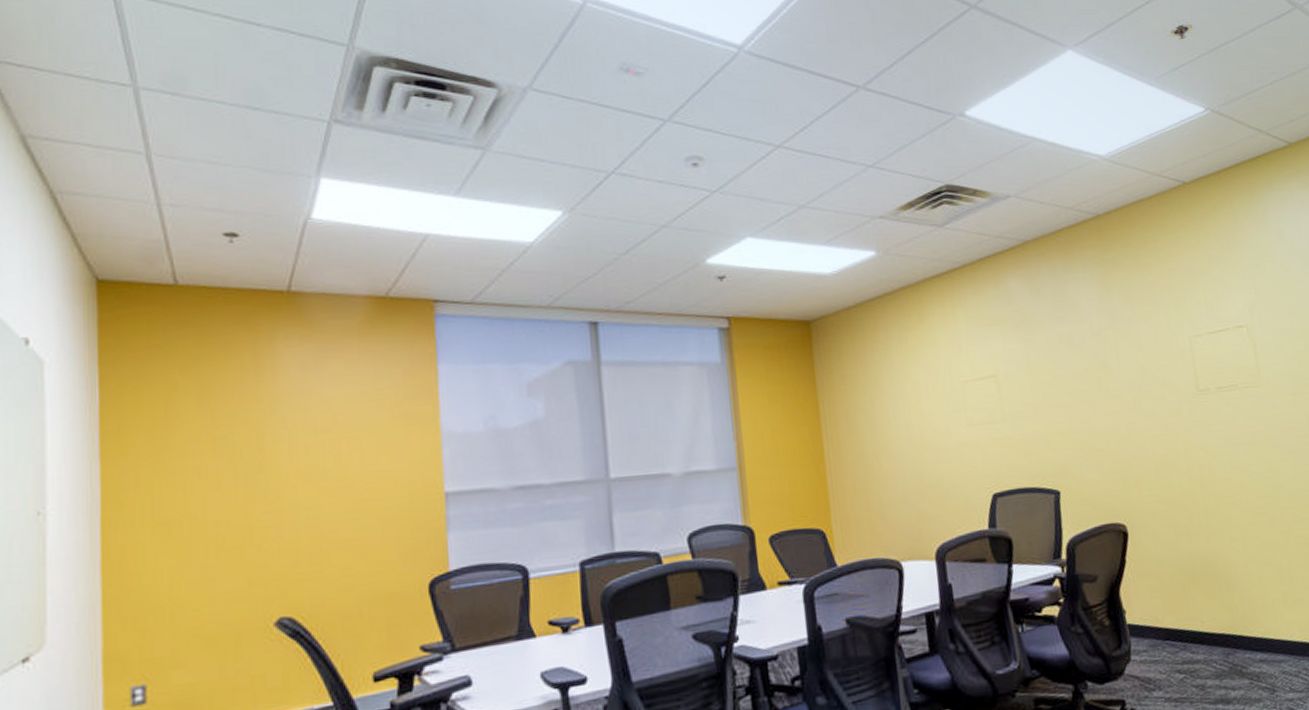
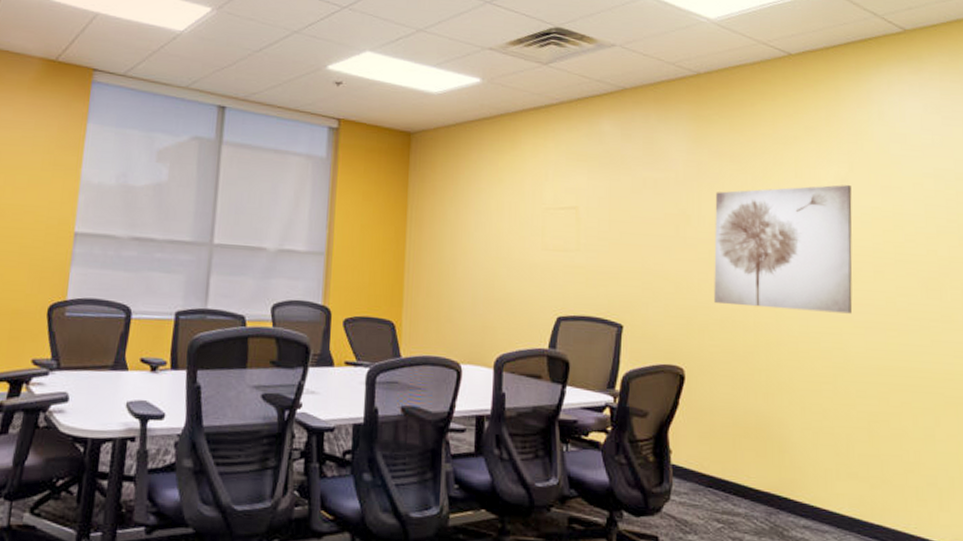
wall art: none [1132,310,1277,452] -> present [714,185,853,314]

